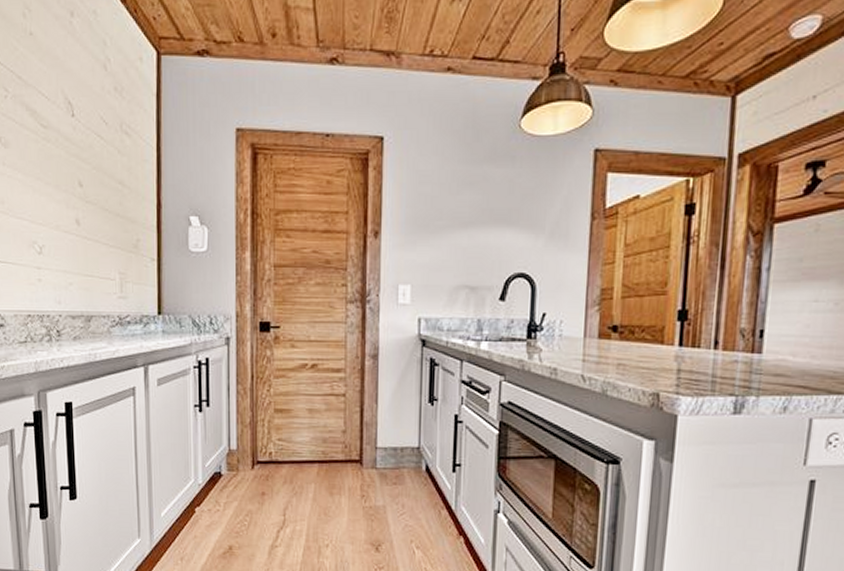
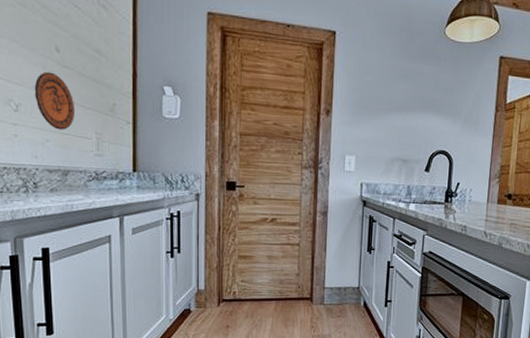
decorative plate: none [57,209,99,272] -> present [34,71,76,130]

